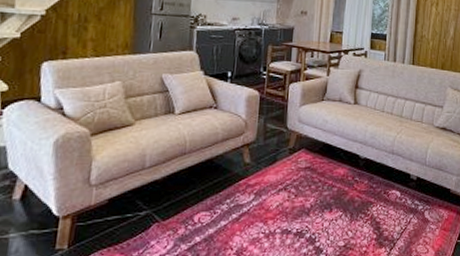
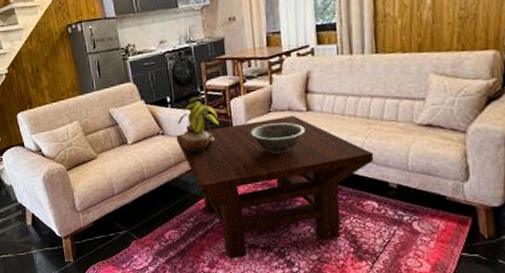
coffee table: none [229,105,402,246] -> present [176,115,374,259]
potted plant: none [234,76,276,134] -> present [178,97,220,155]
decorative bowl: none [301,111,351,141] -> present [249,122,305,155]

